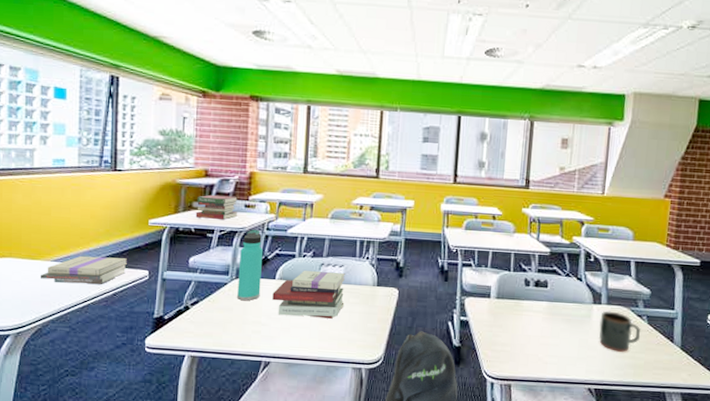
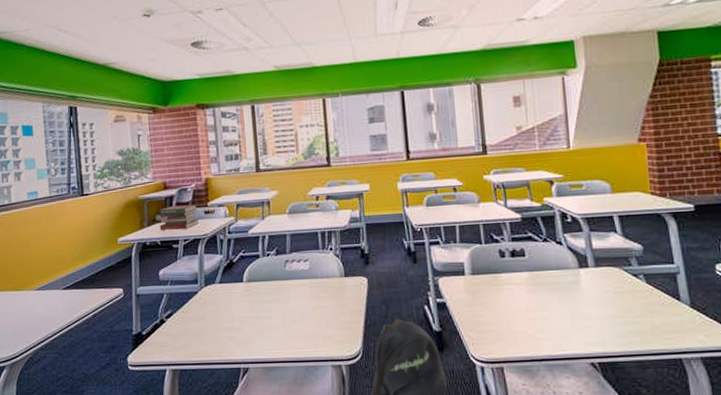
books: present [39,255,127,285] -> none [26,279,102,311]
thermos bottle: present [237,229,264,301] -> none [206,234,231,308]
books: present [272,270,345,319] -> none [242,268,315,319]
mug: present [598,311,641,352] -> none [590,273,641,318]

